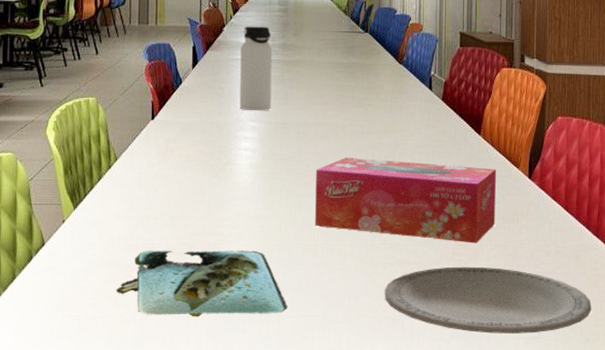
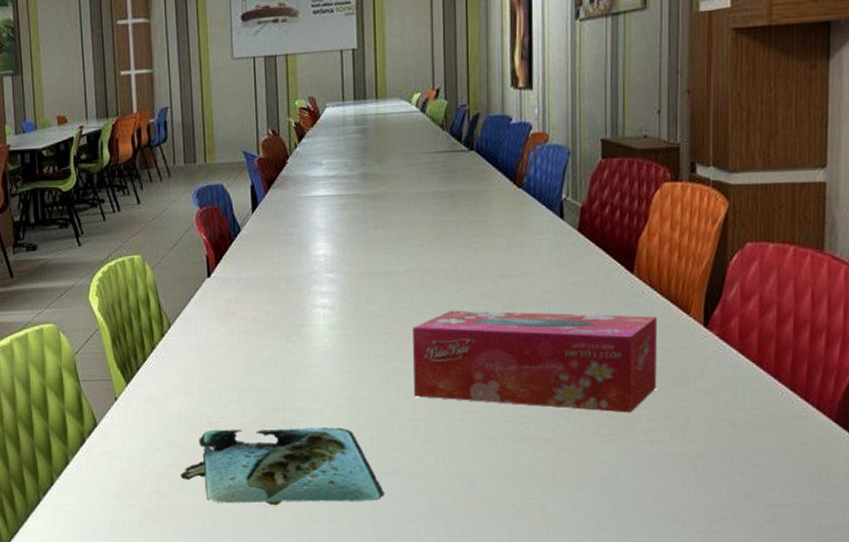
water bottle: present [239,26,272,111] -> none [310,153,352,260]
plate: present [384,266,592,334] -> none [507,442,798,526]

